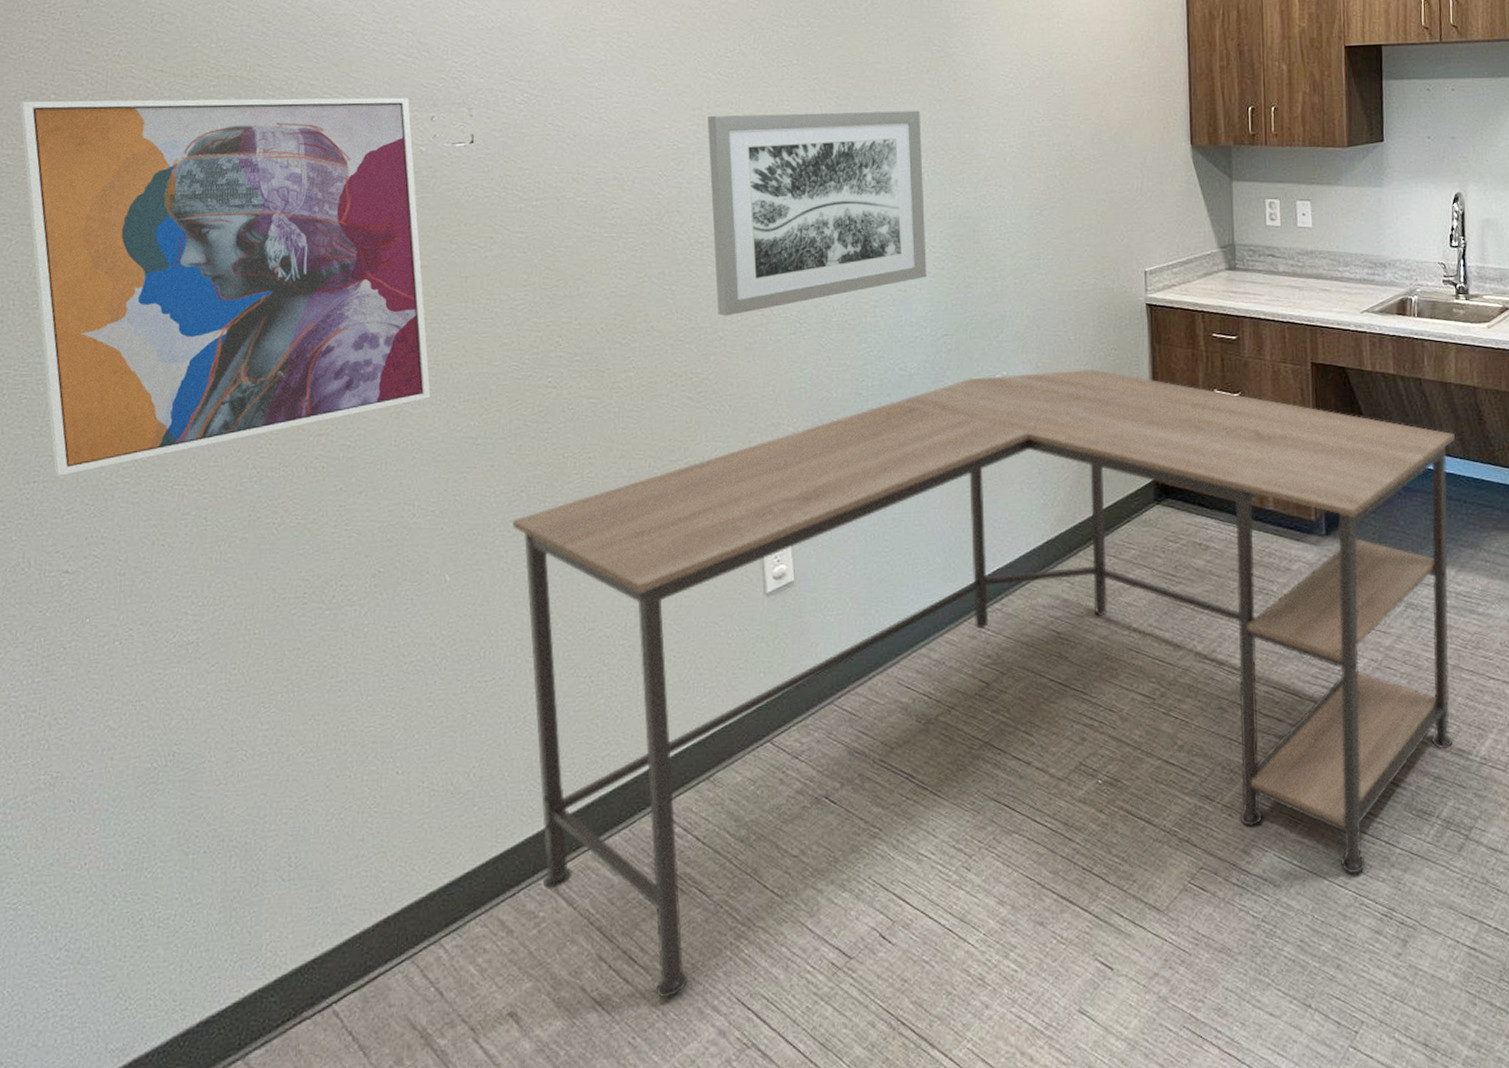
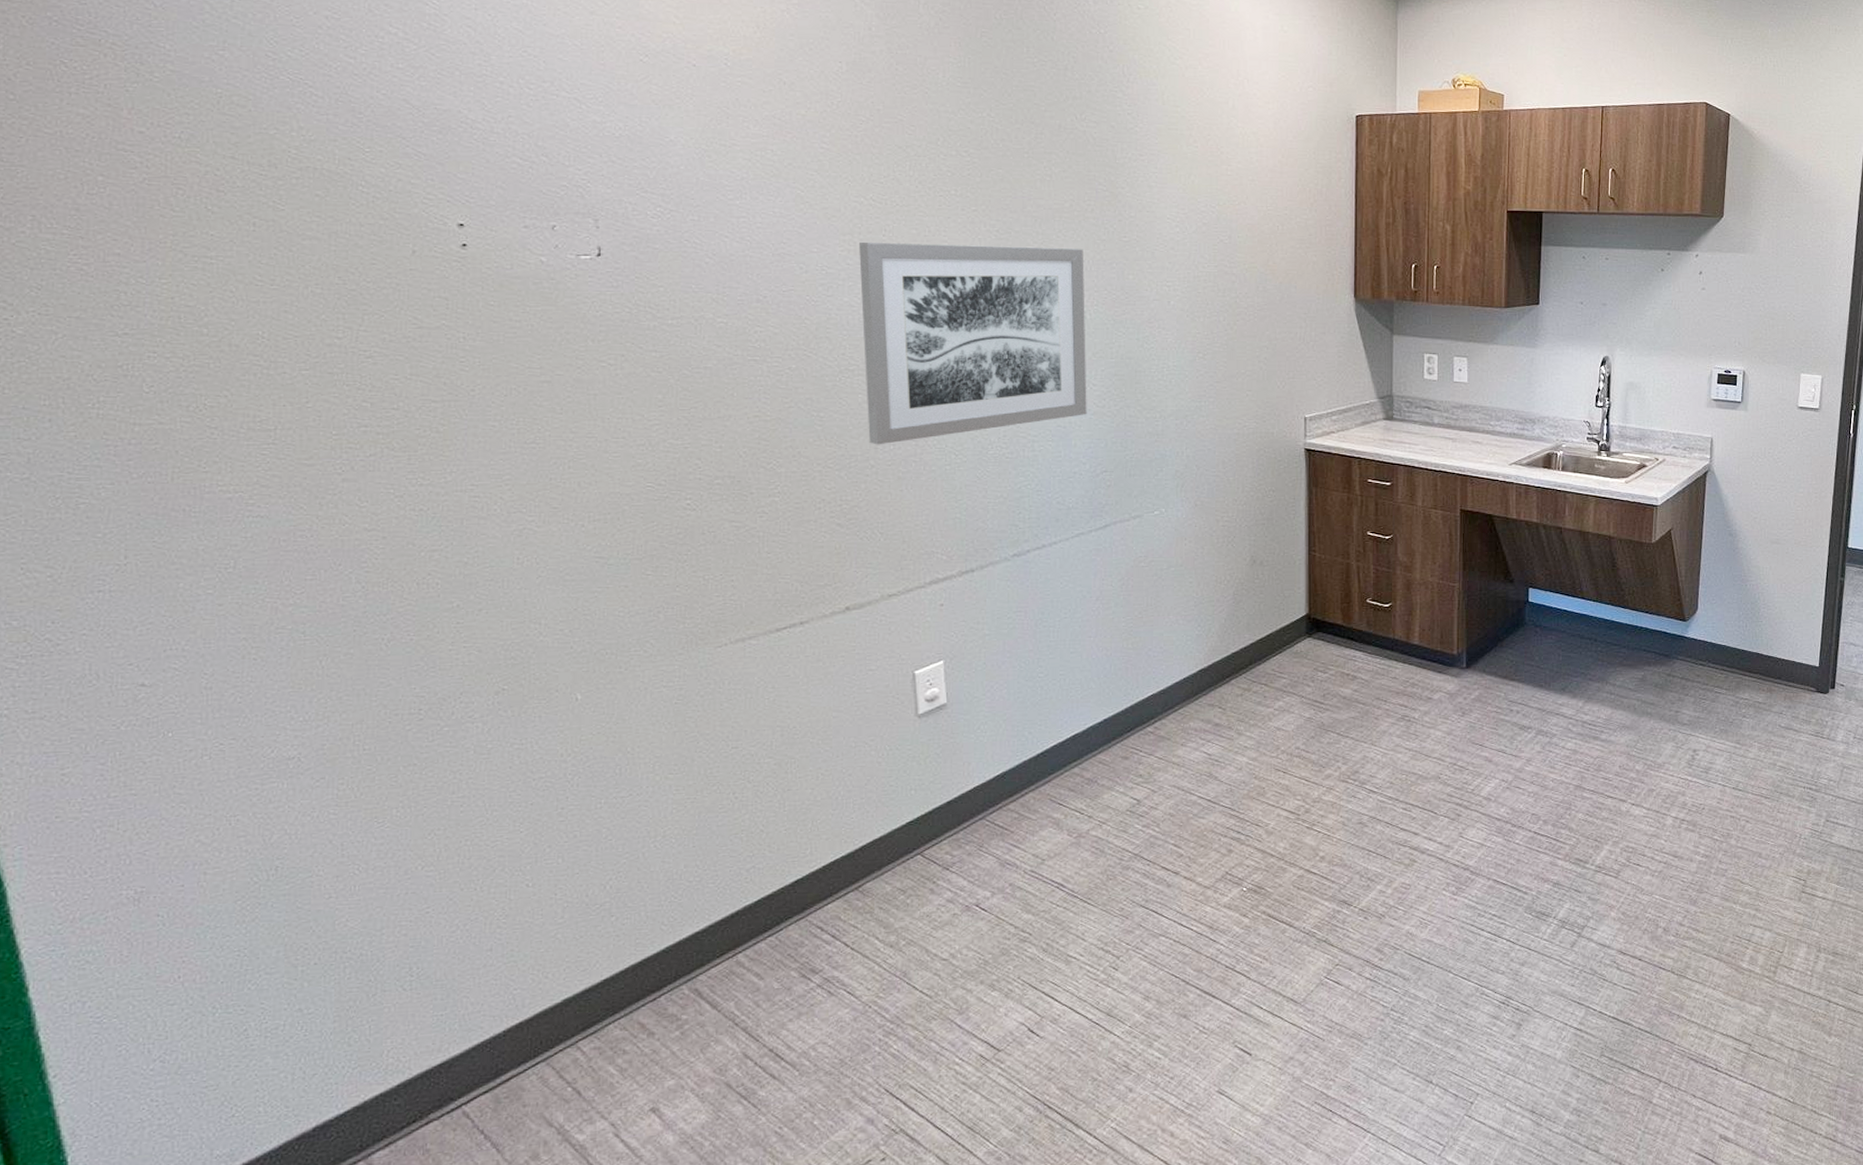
wall art: present [19,97,431,476] -> none [59,181,557,586]
desk: present [511,369,1455,998] -> none [648,509,1589,1091]

